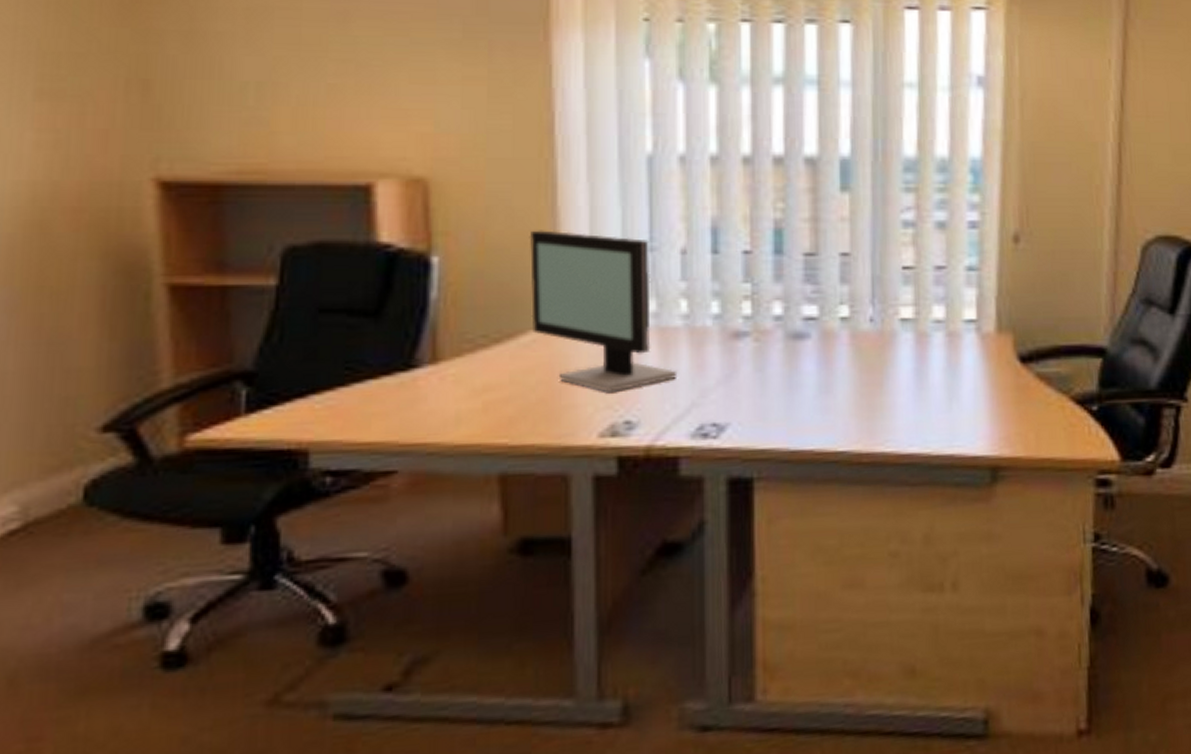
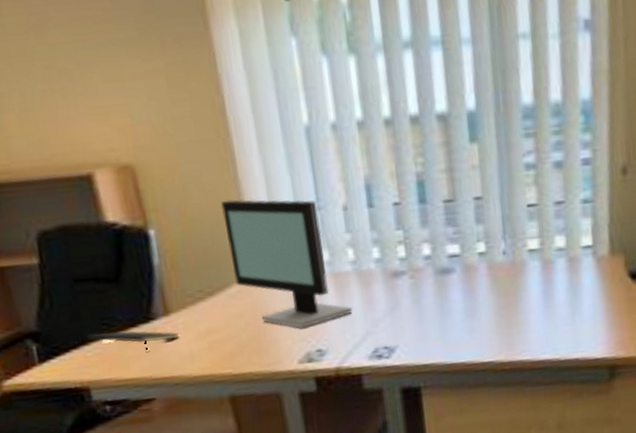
notepad: none [320,378,447,408] -> present [86,330,180,351]

